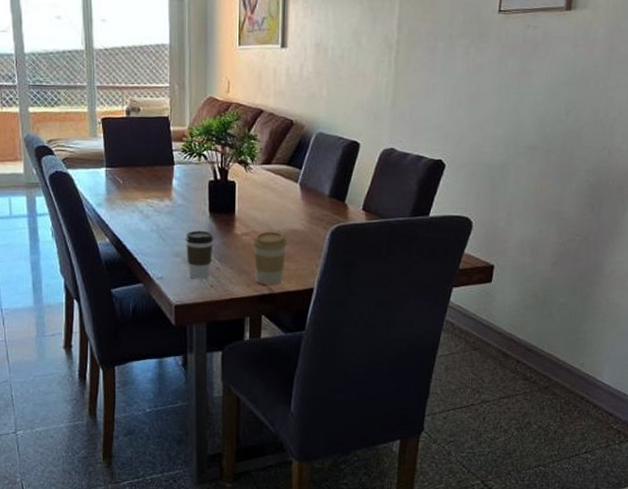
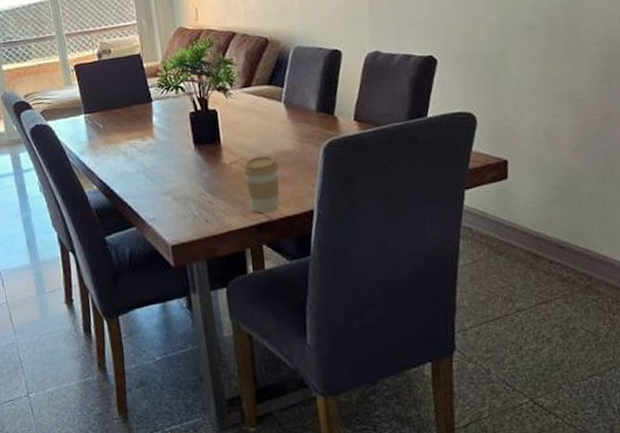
coffee cup: present [185,230,214,279] -> none [173,164,204,216]

